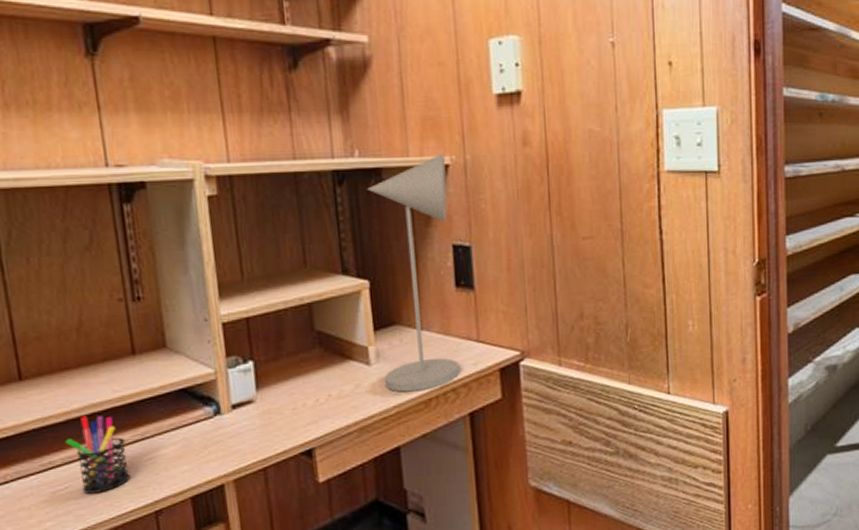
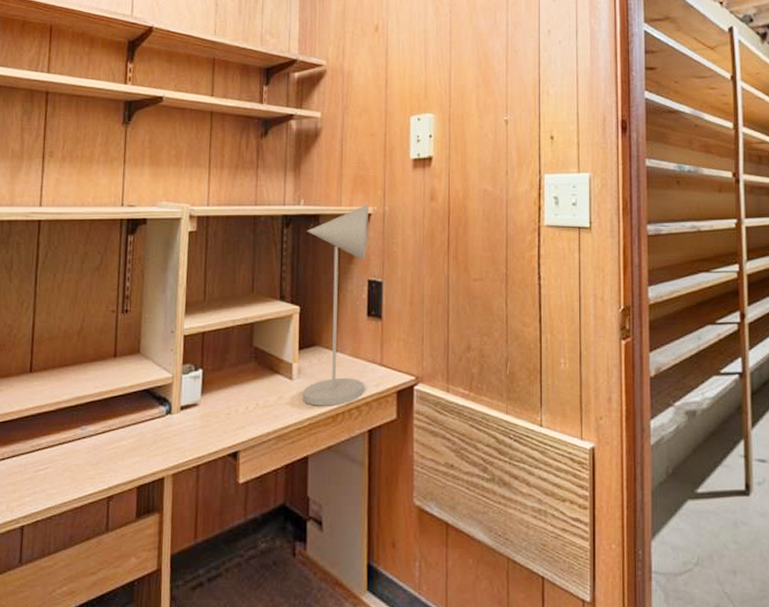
pen holder: present [65,416,130,494] -> none [52,407,96,475]

